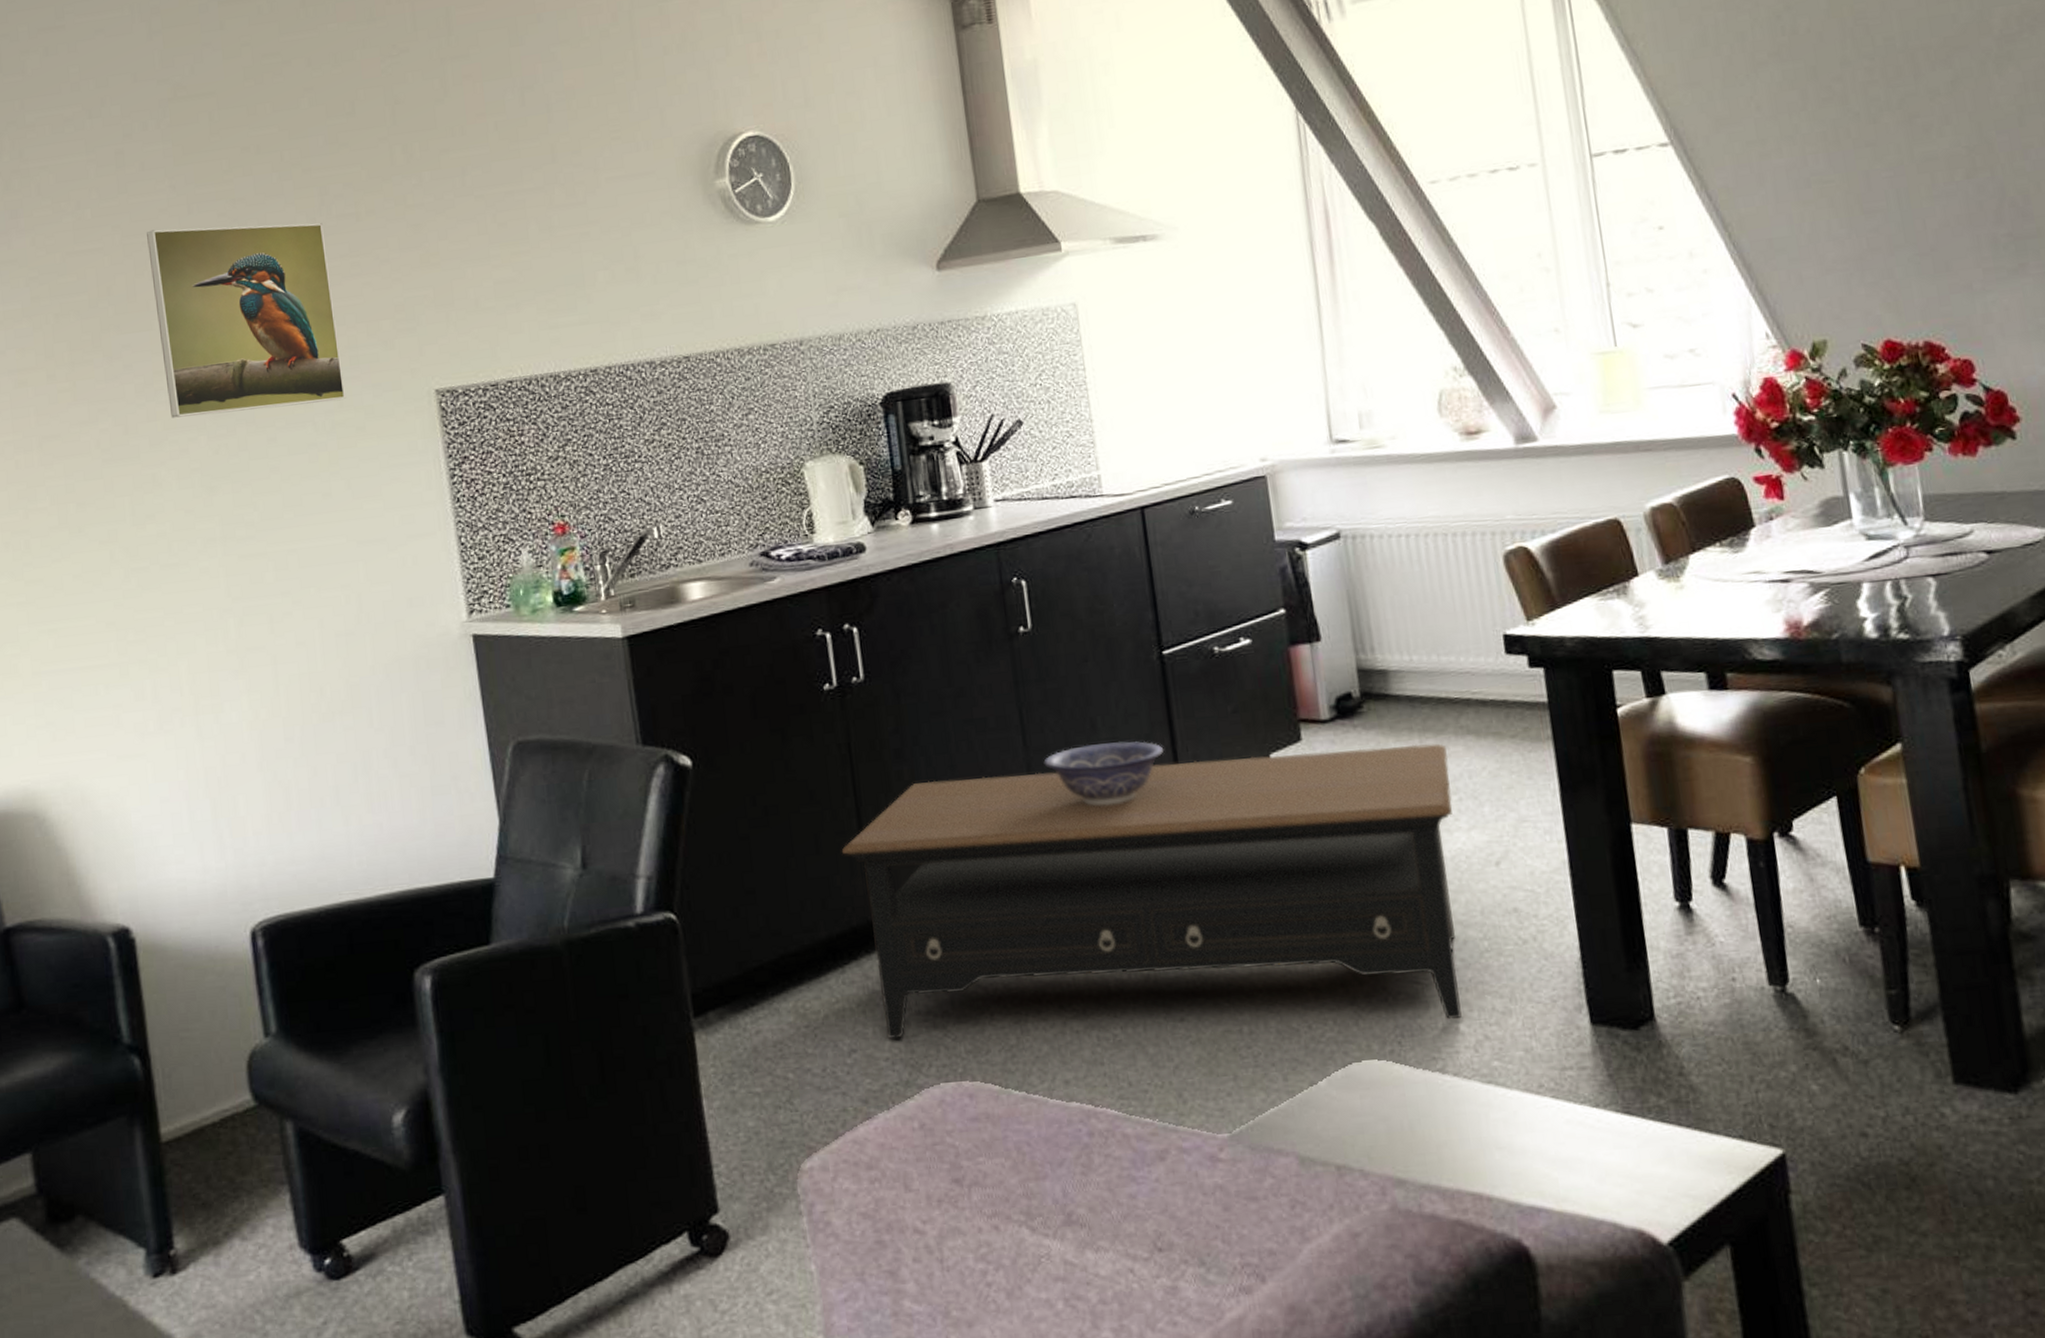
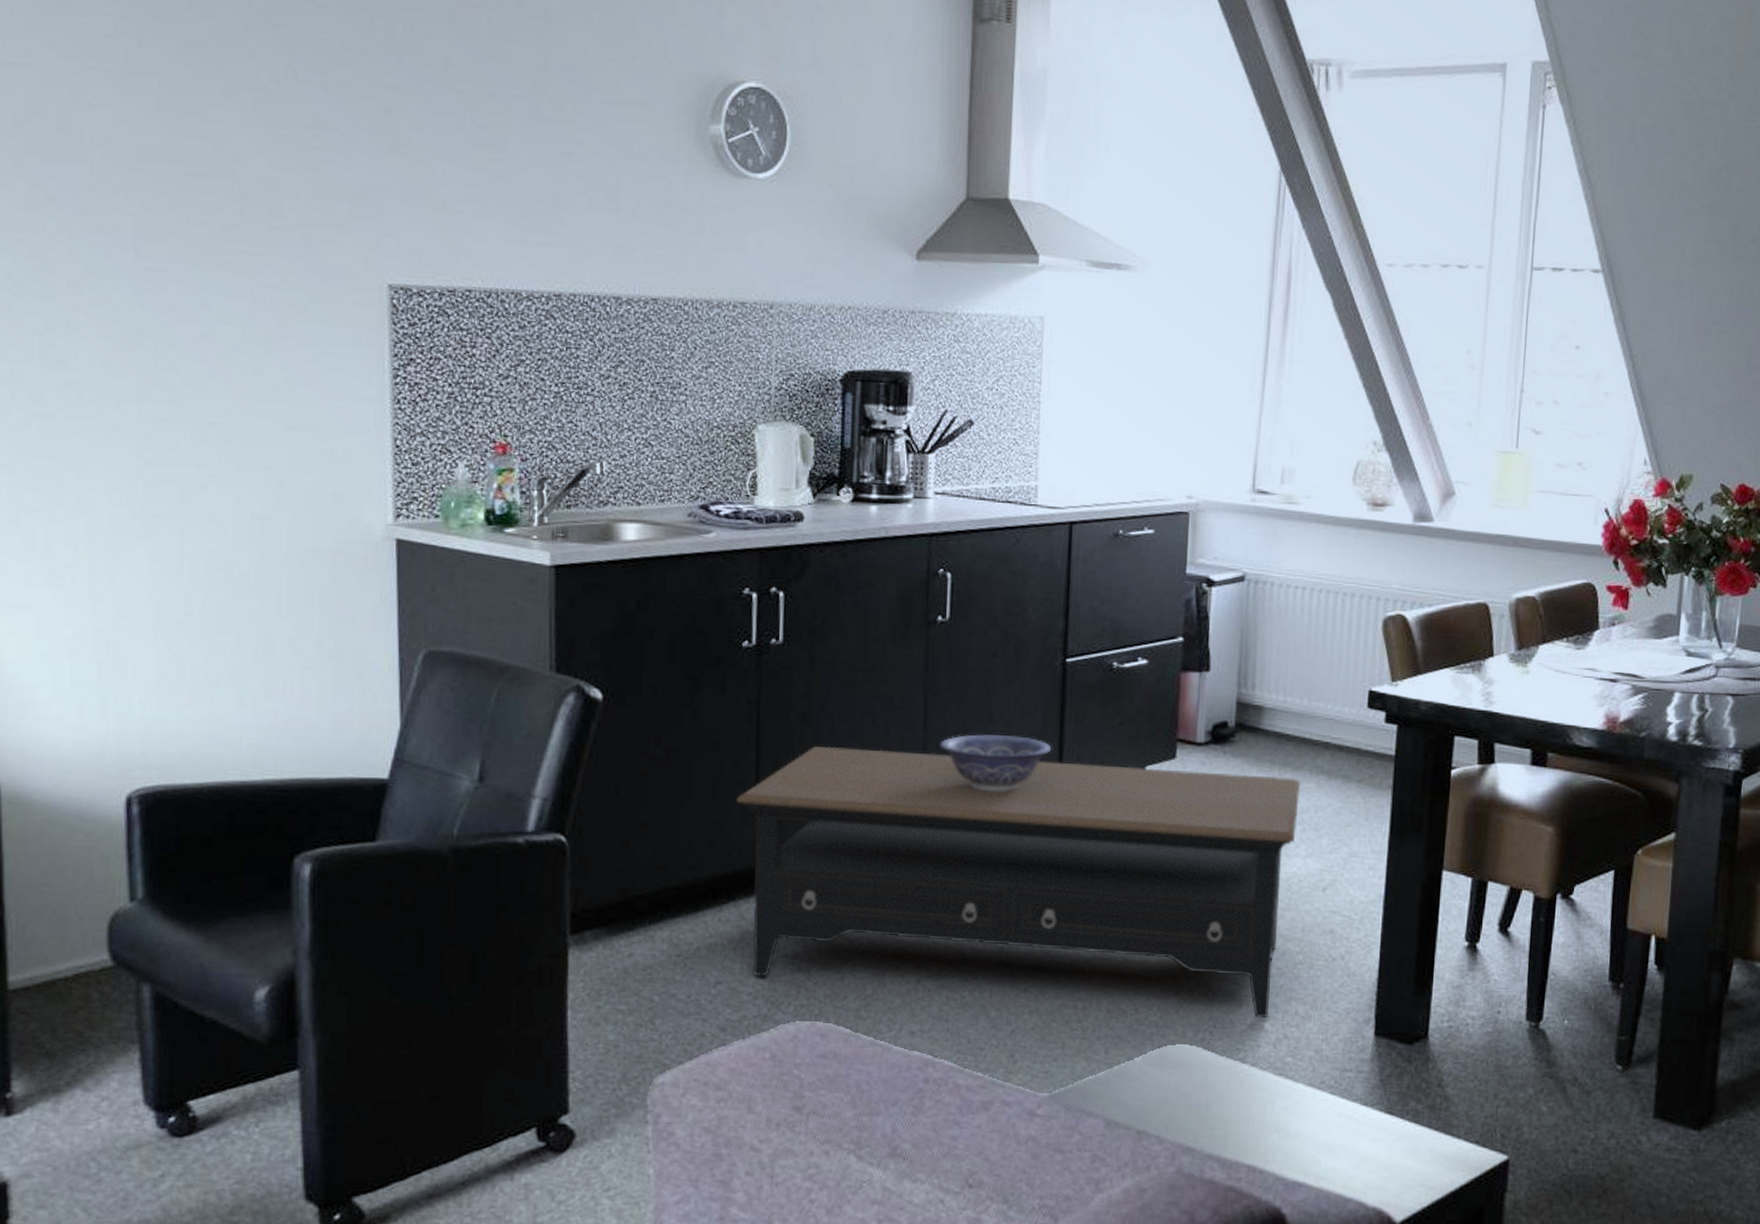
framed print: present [147,223,347,418] -> none [88,55,292,277]

